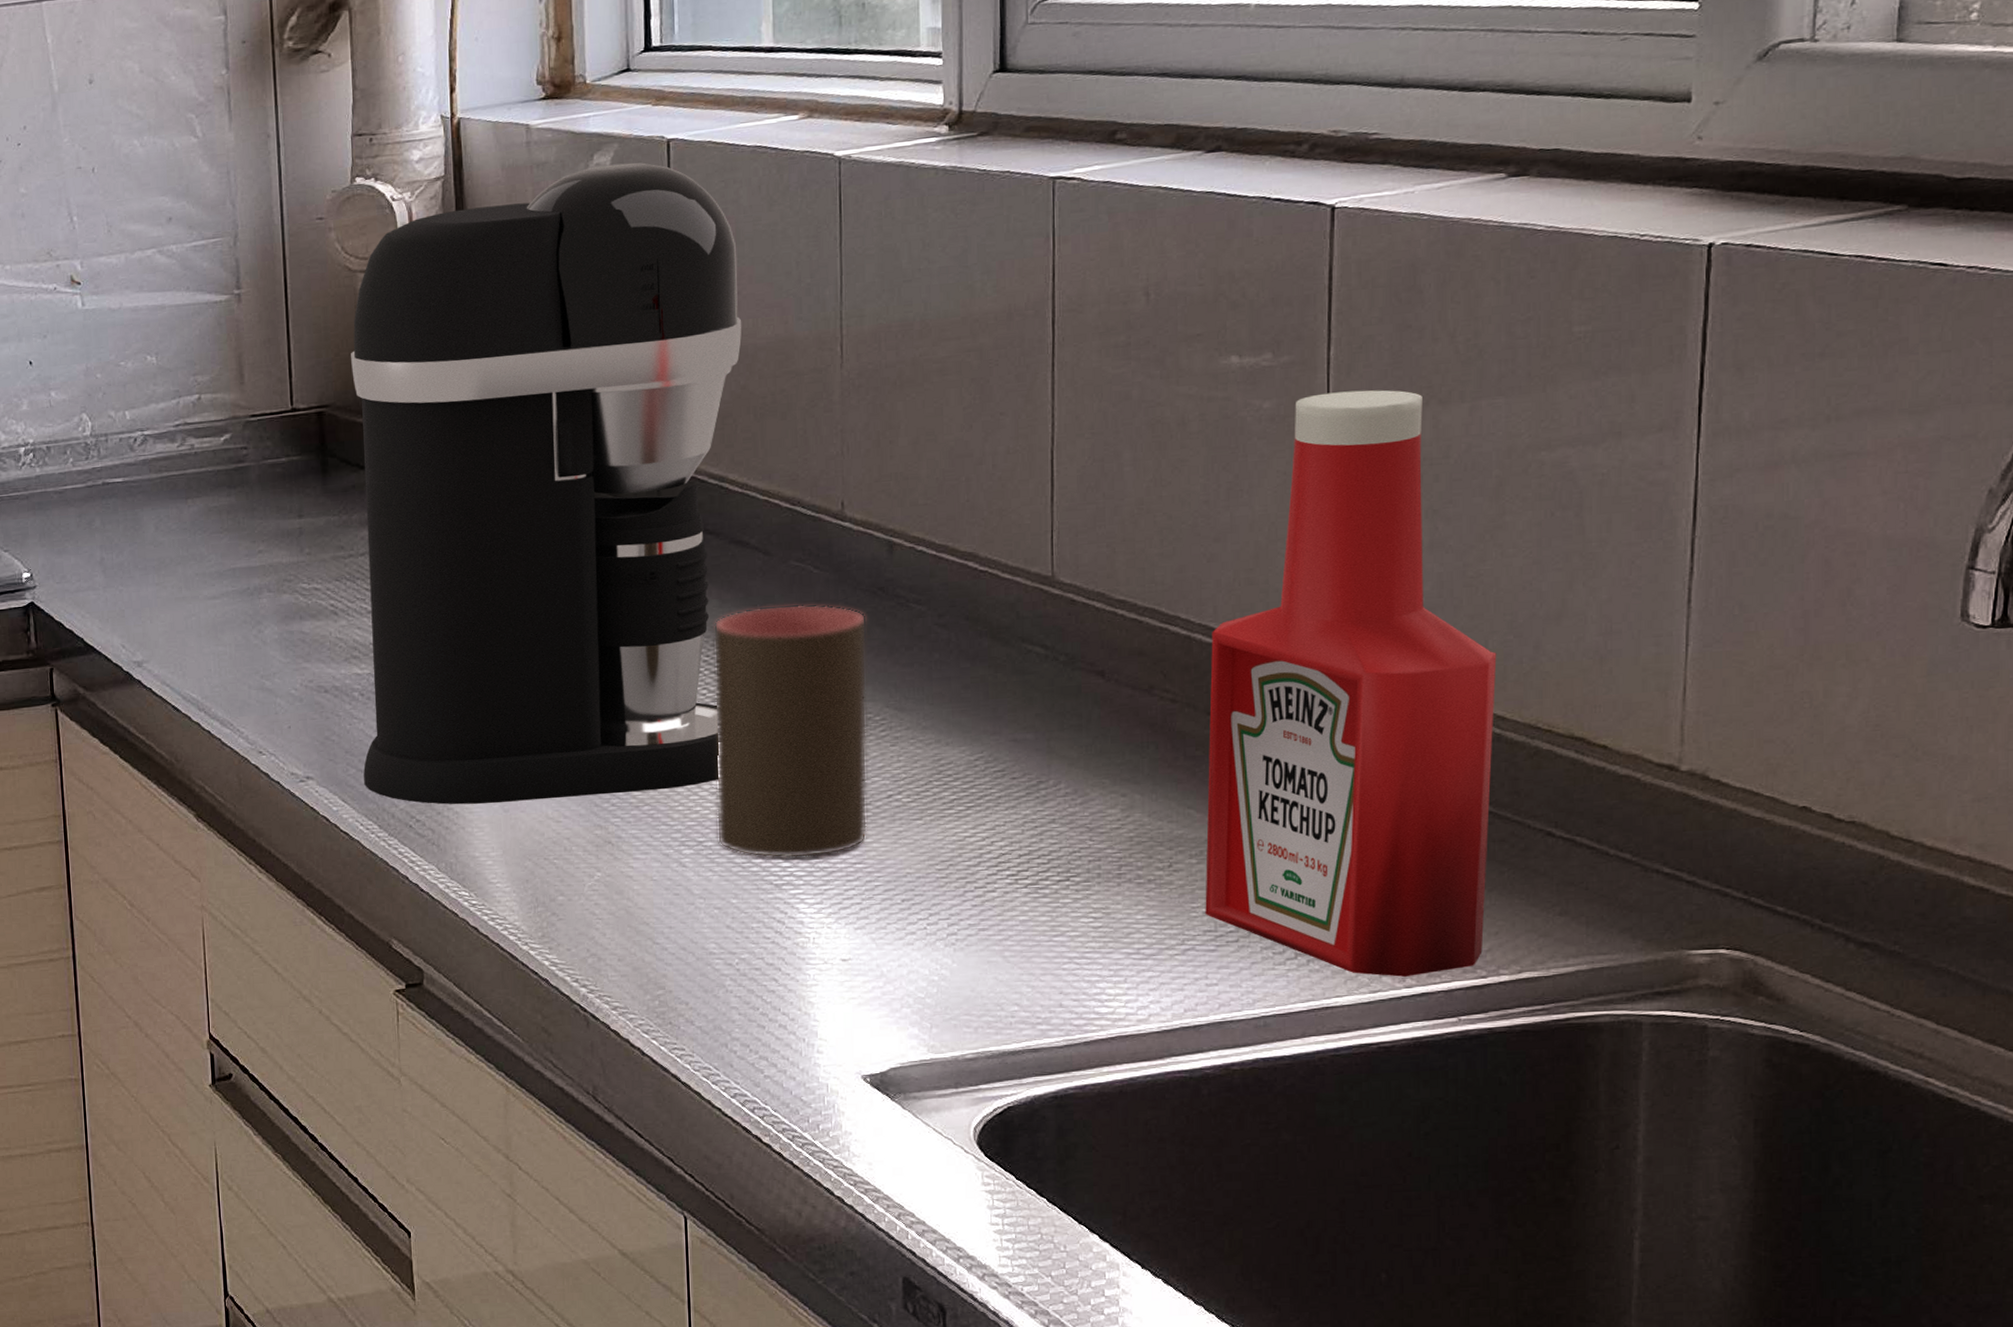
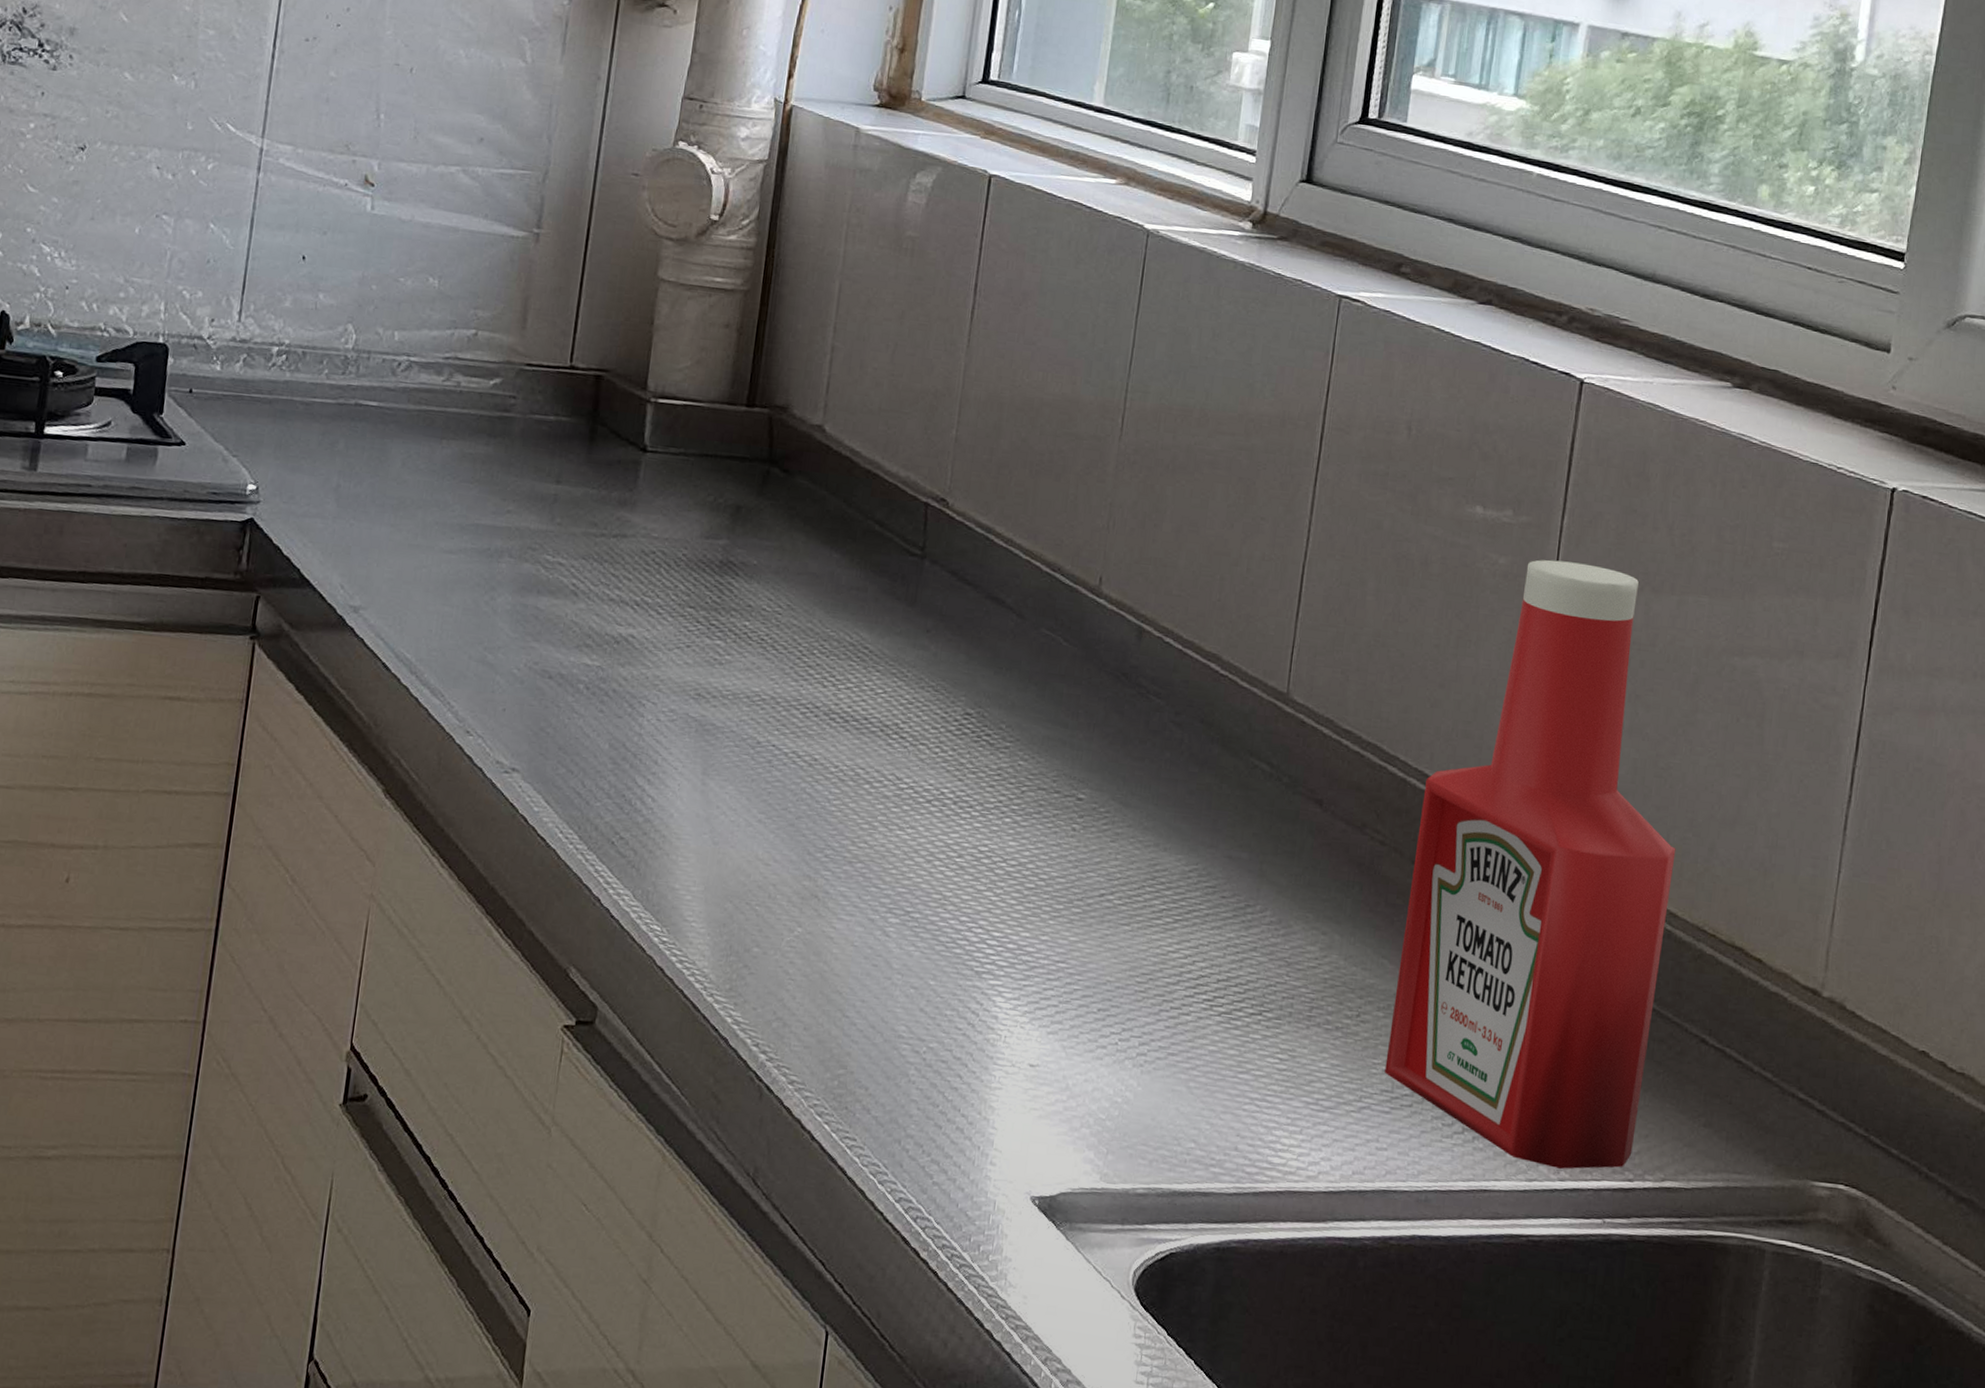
coffee maker: present [351,162,742,805] -> none [572,184,1039,849]
cup: present [713,604,868,859] -> none [925,670,1107,949]

